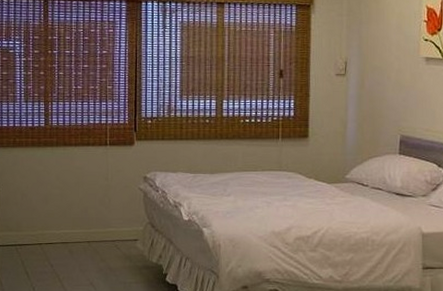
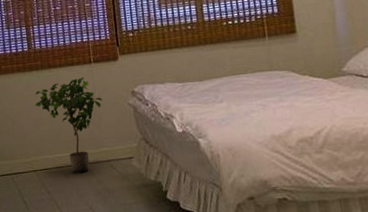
potted plant: none [46,157,115,251] -> present [35,76,103,174]

